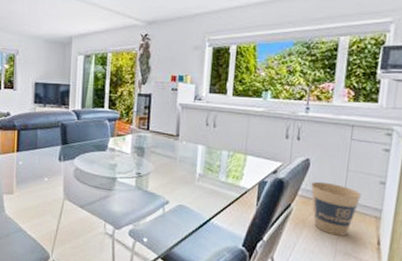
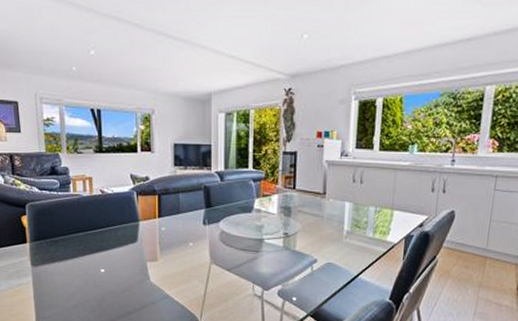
trash can: present [310,181,361,236] -> none [455,232,503,284]

